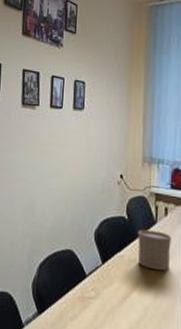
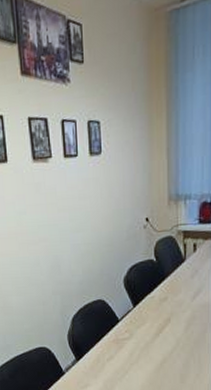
cup: present [138,229,171,271] -> none [167,267,201,304]

